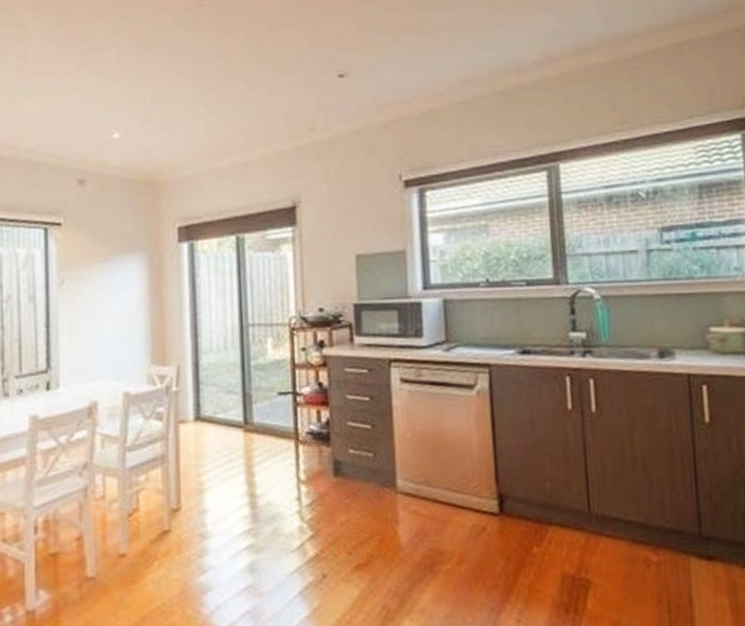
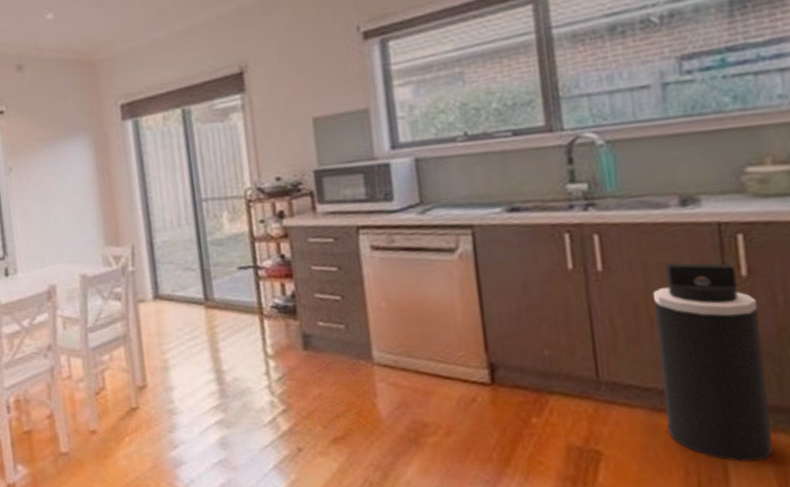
trash can: none [636,408,728,590] -> present [653,263,773,461]

